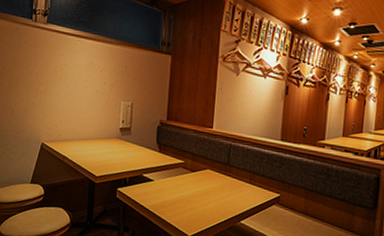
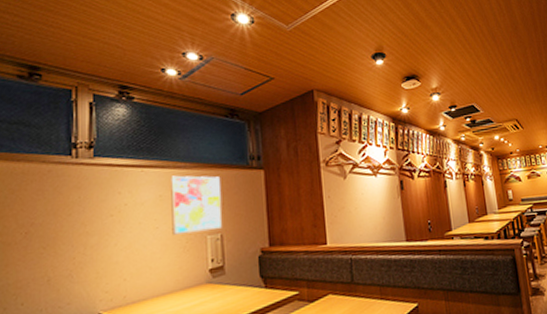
wall art: none [96,48,136,99] -> present [171,175,223,235]

